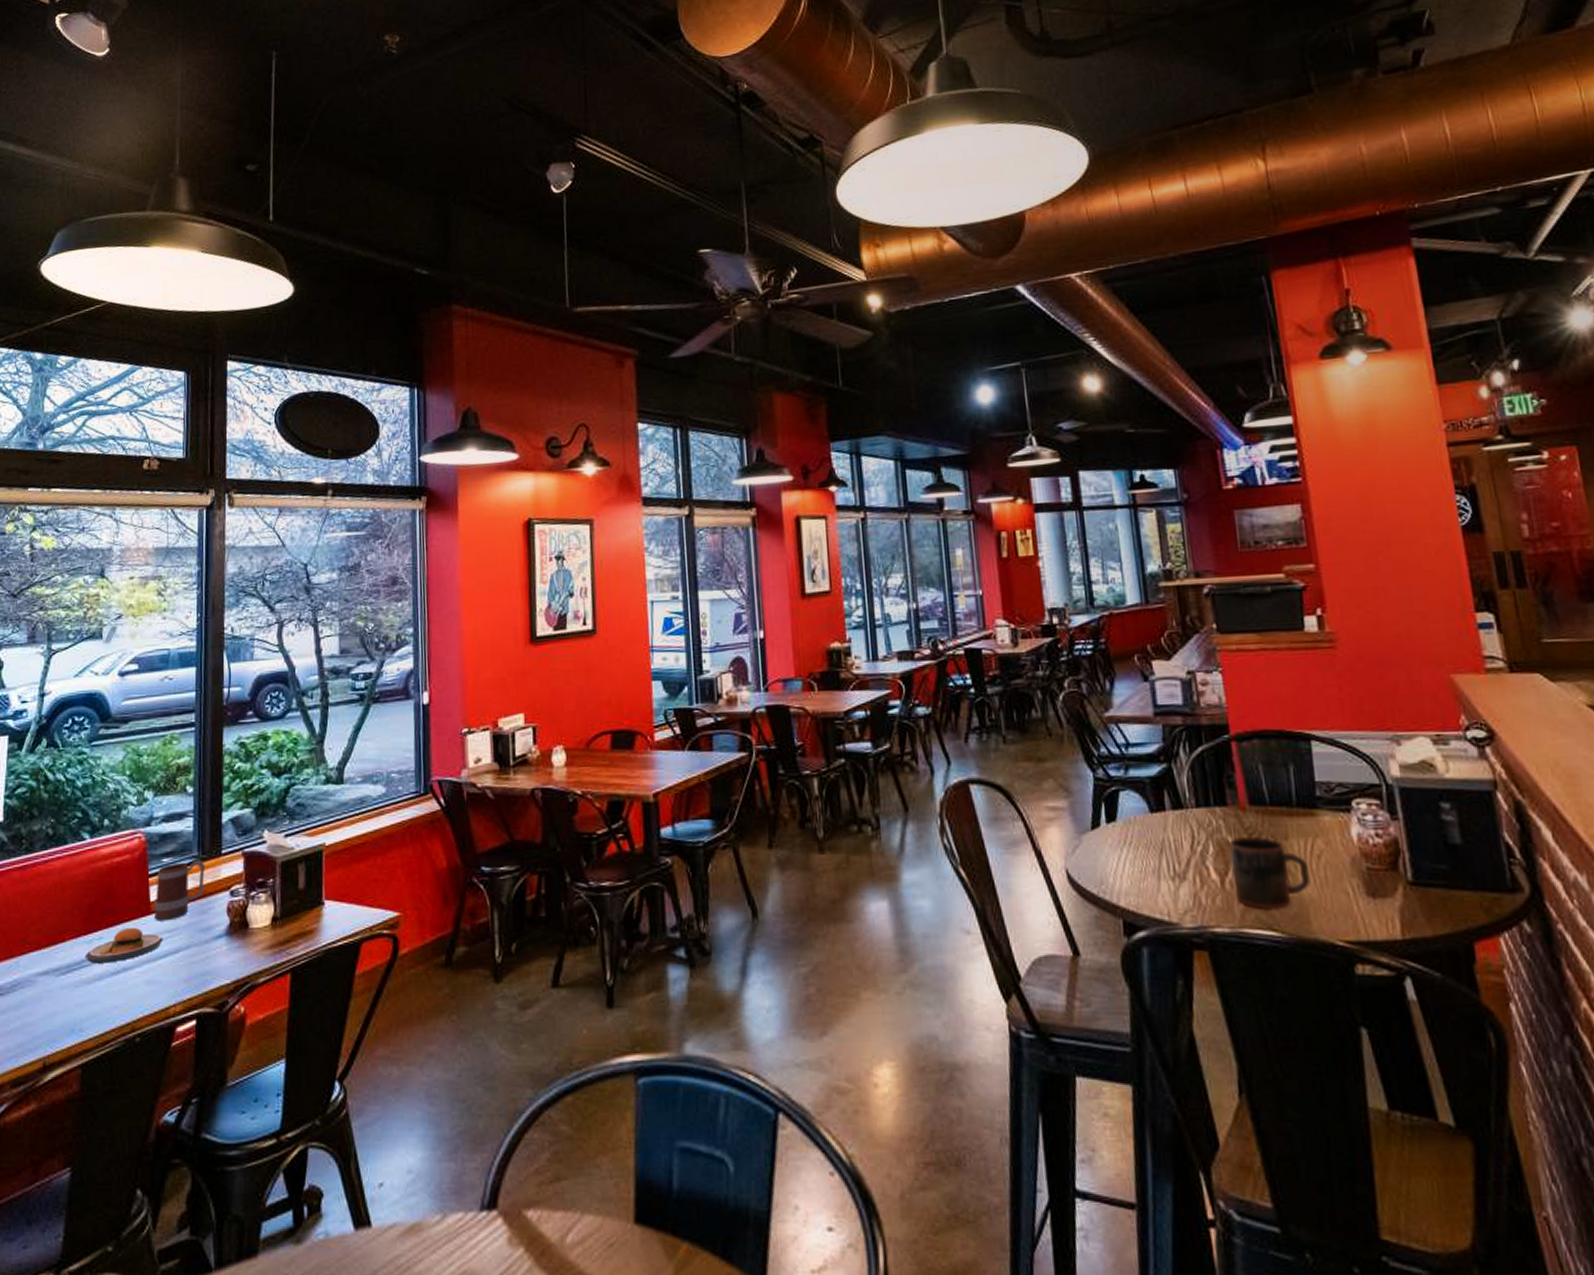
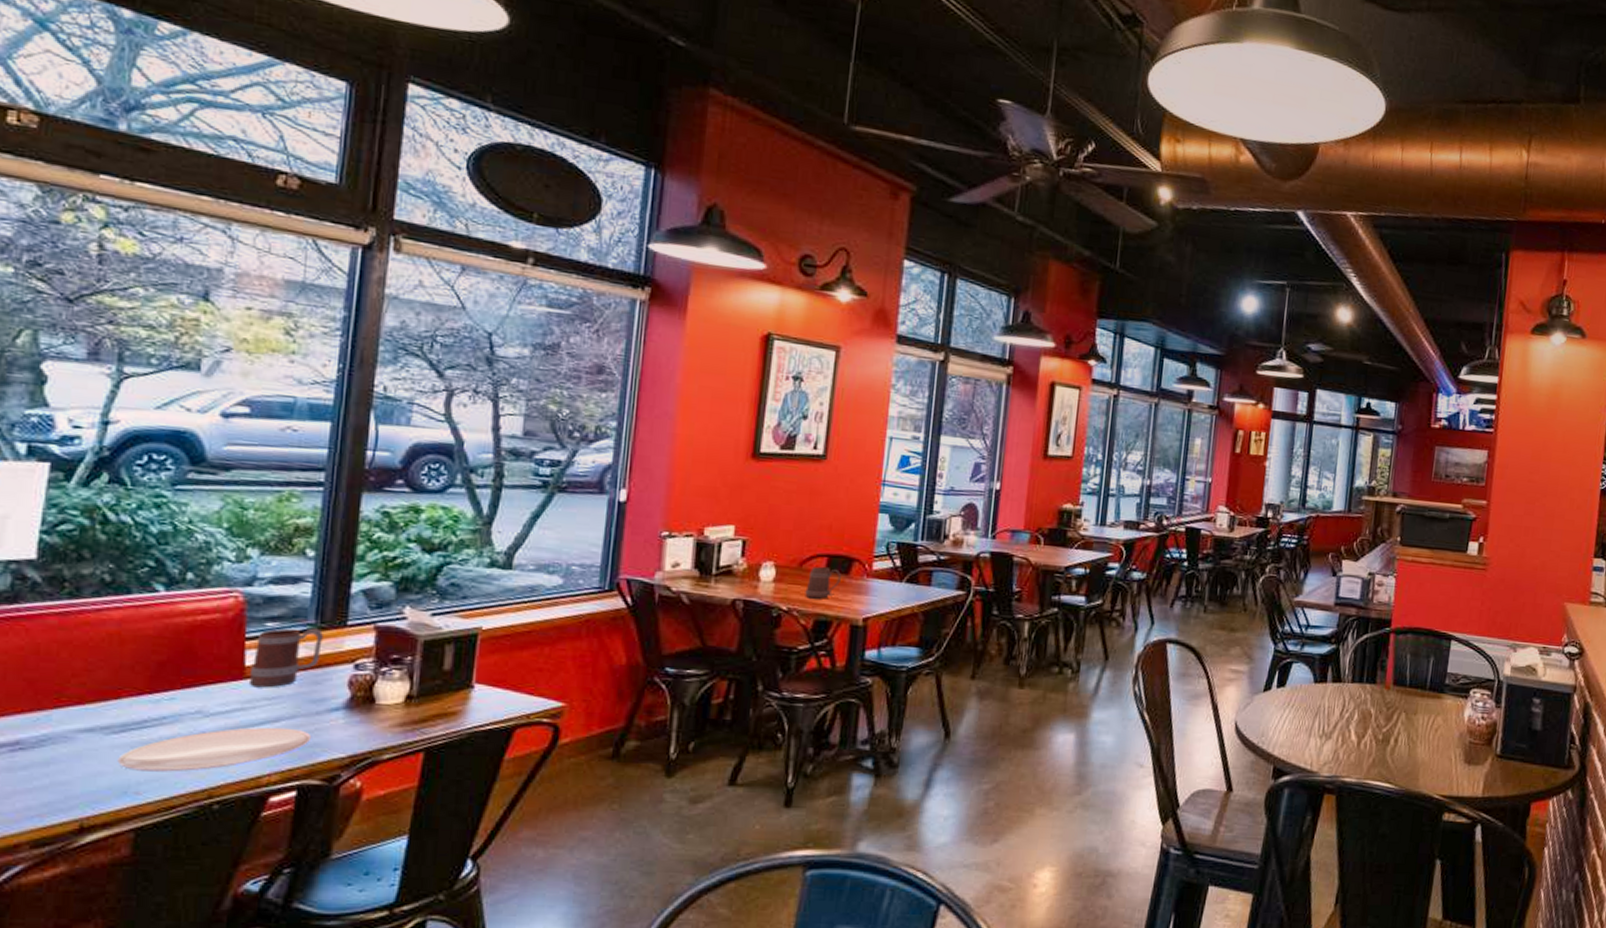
plate: none [66,958,204,1009] -> present [117,727,312,772]
burger: present [84,927,163,963] -> none [148,690,260,726]
beer mug: none [595,743,626,779] -> present [805,566,841,599]
mug: present [1228,835,1311,910] -> none [1366,709,1427,767]

